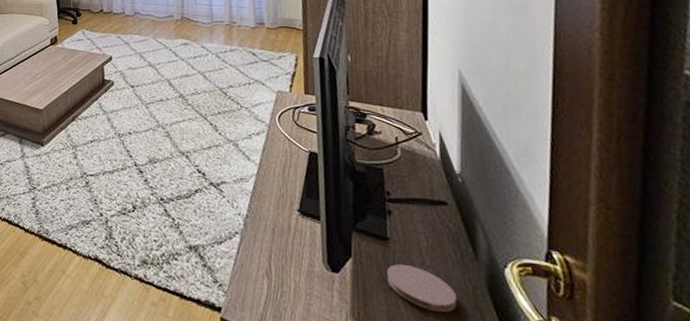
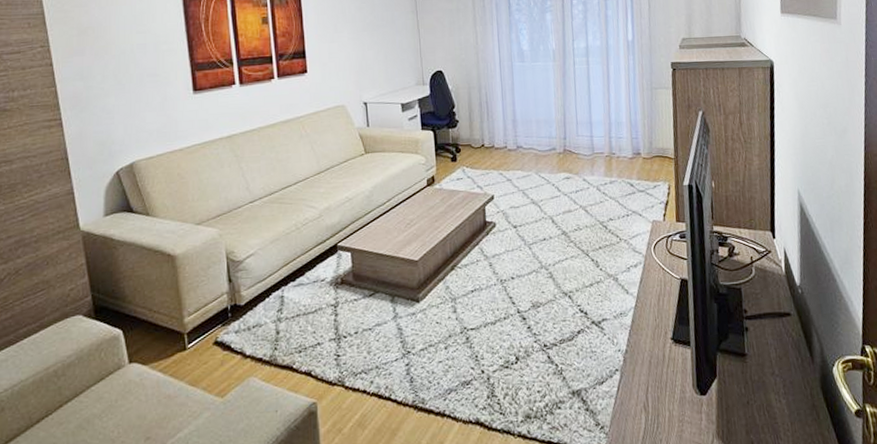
coaster: present [386,264,458,313] -> none [744,377,799,417]

